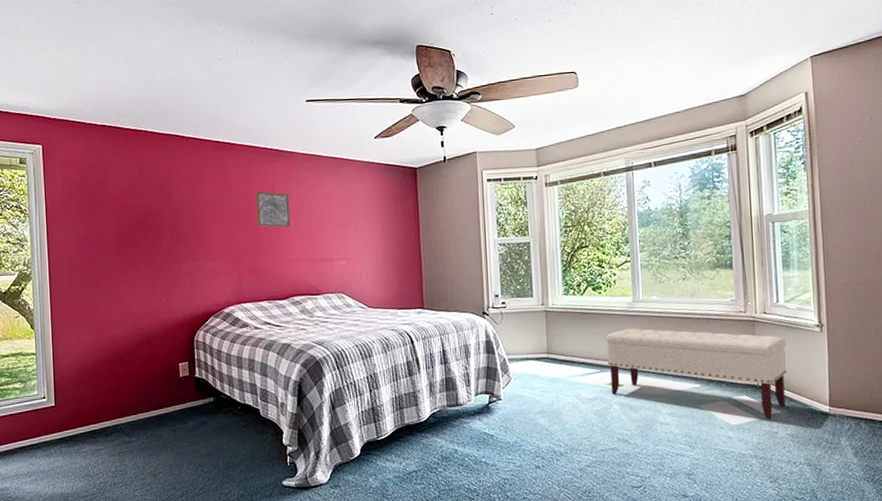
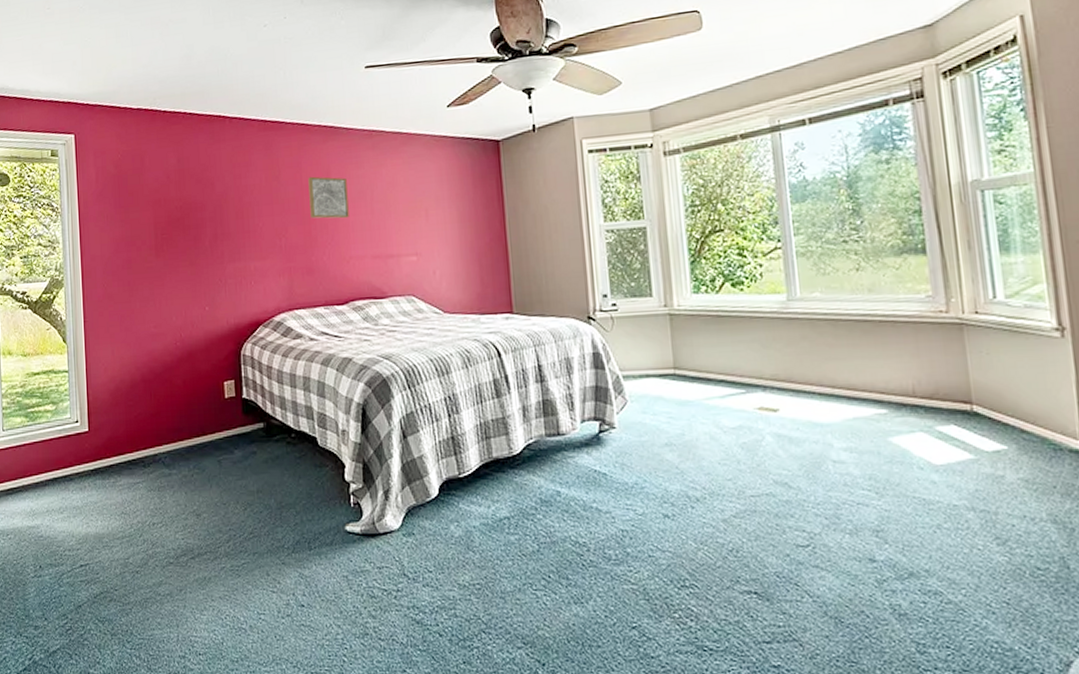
bench: present [606,328,787,419] -> none [752,335,1015,458]

